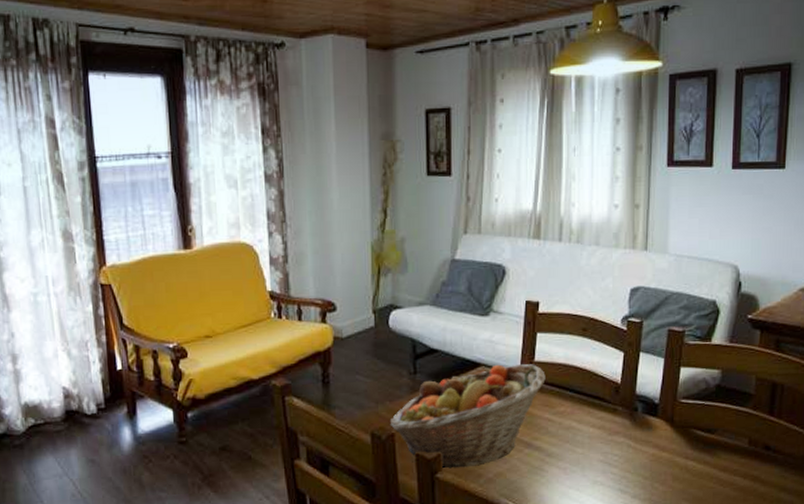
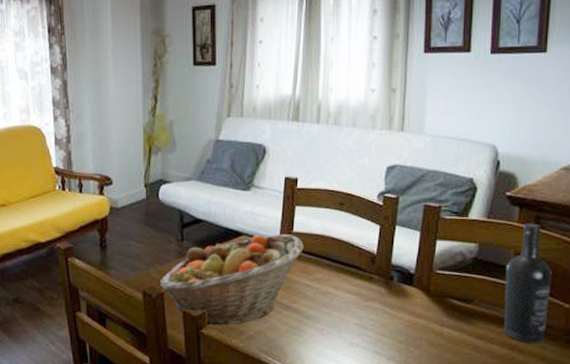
wine bottle: none [746,347,791,473] -> present [504,223,552,343]

